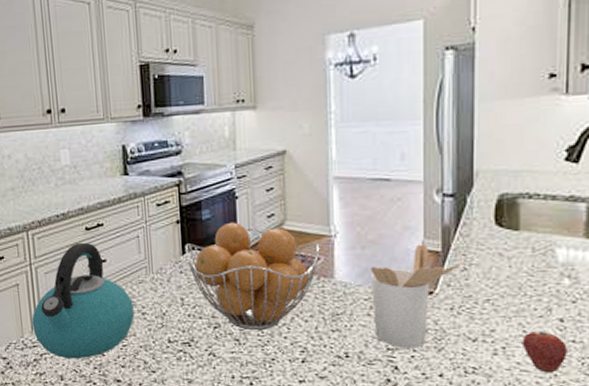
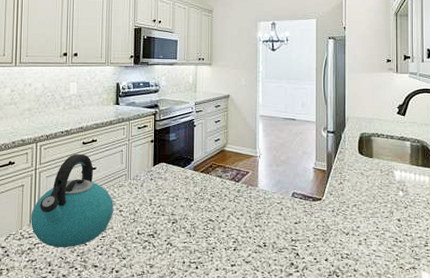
fruit basket: present [185,222,320,331] -> none [156,143,249,226]
utensil holder: present [370,244,459,348] -> none [281,165,337,240]
fruit: present [522,331,567,373] -> none [376,228,403,258]

